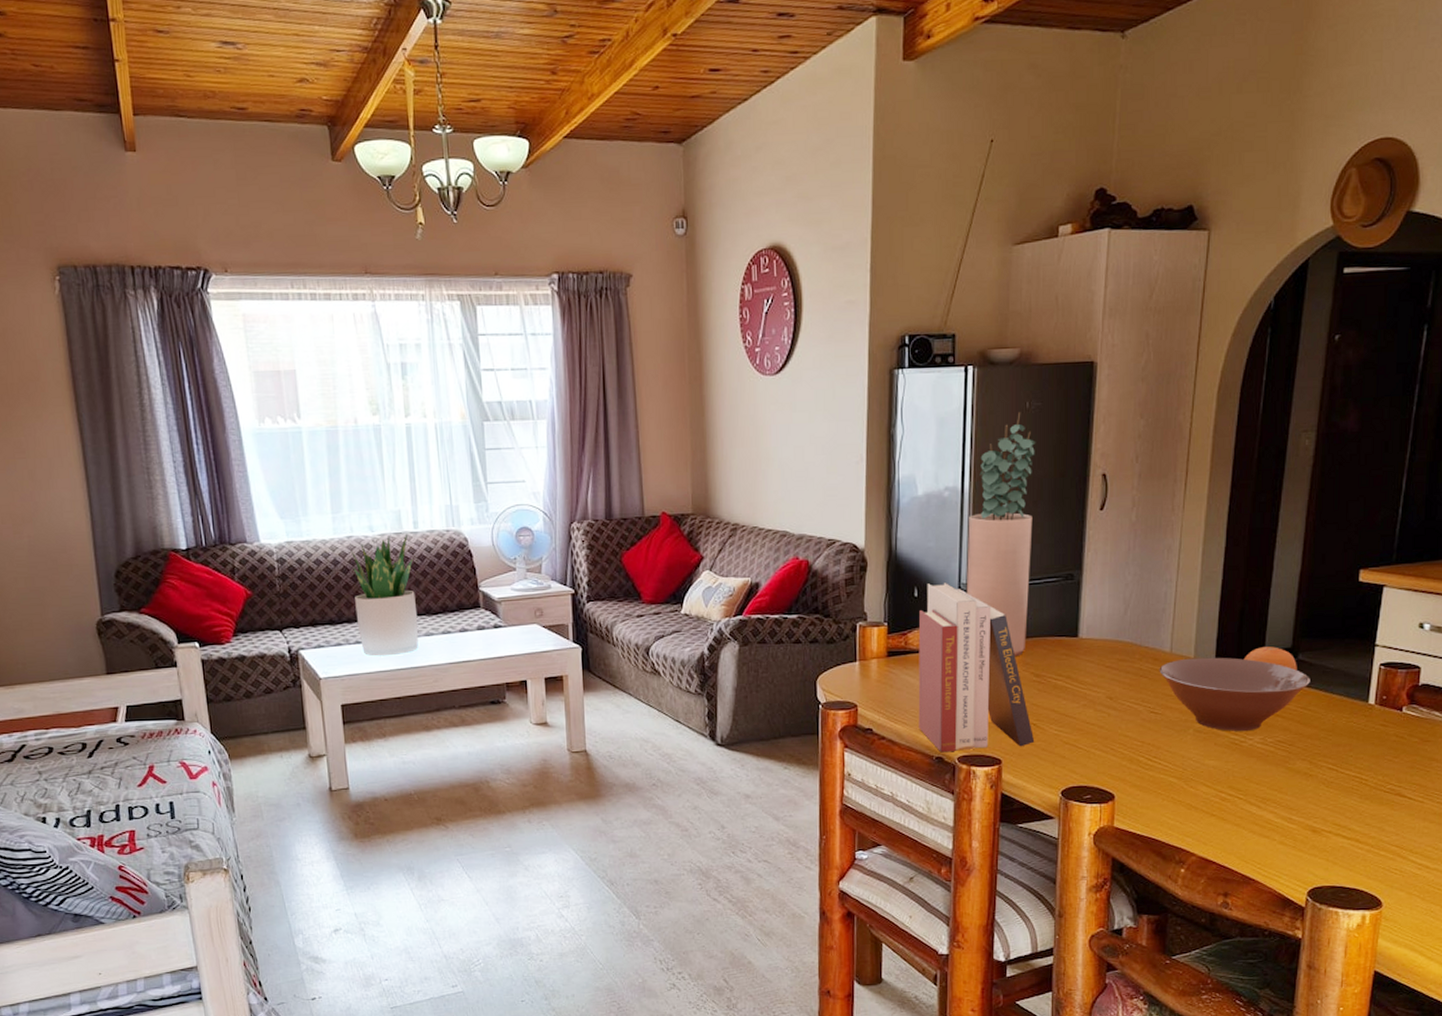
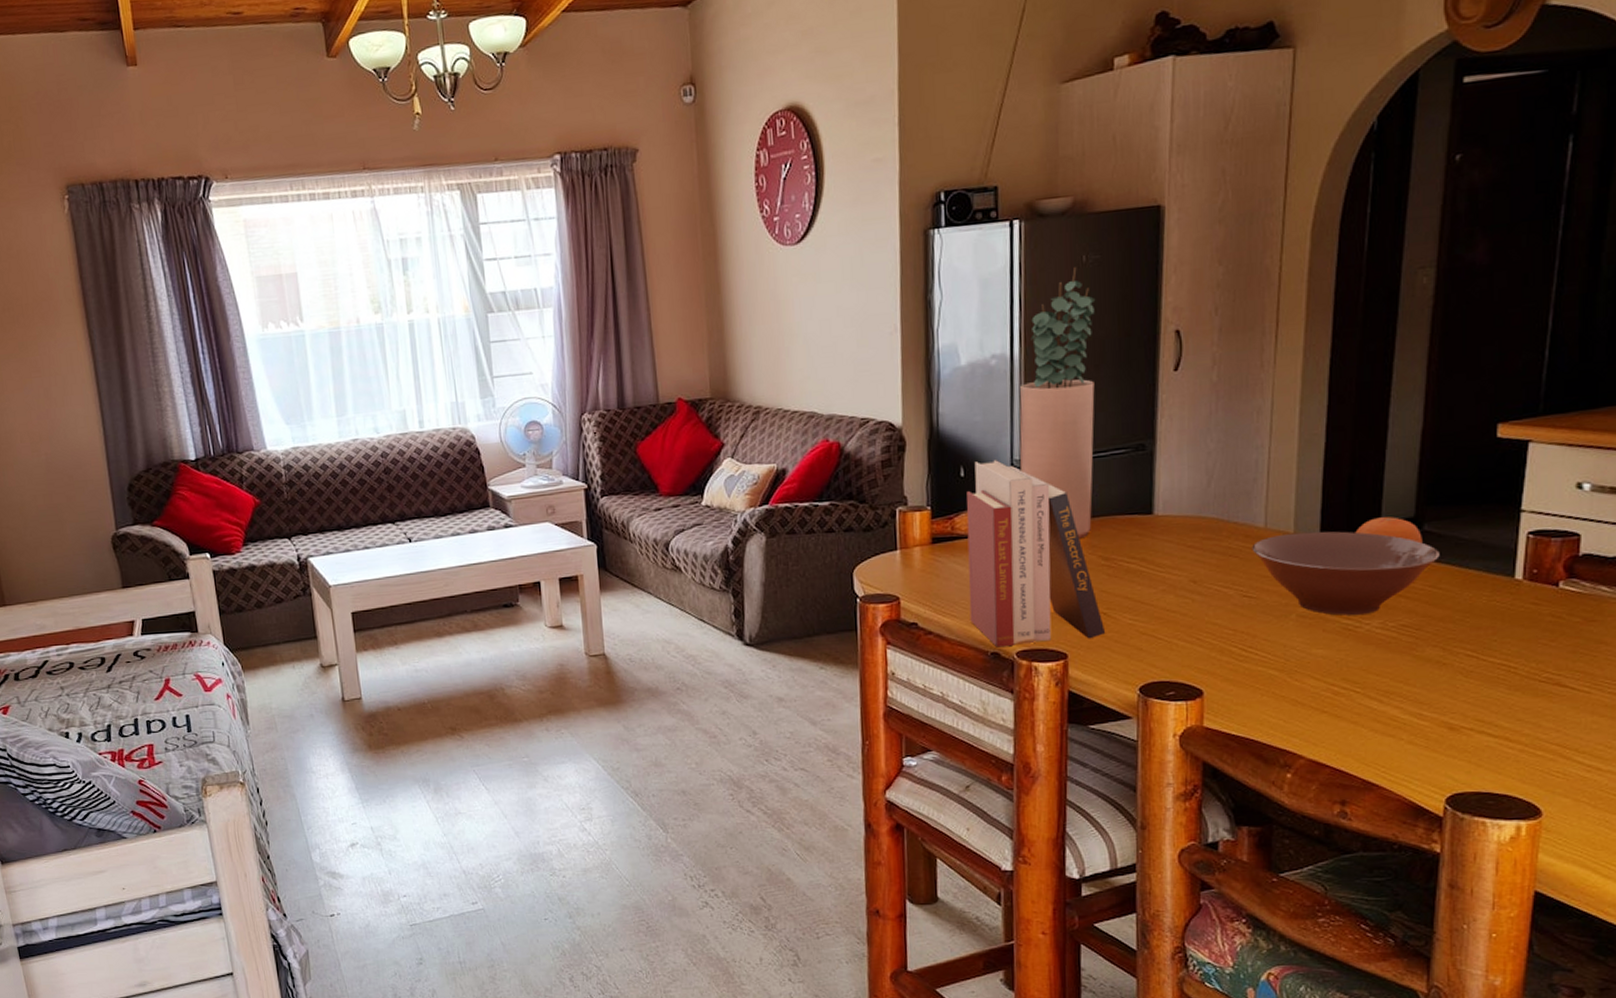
planter: present [351,533,419,657] -> none [357,433,428,562]

